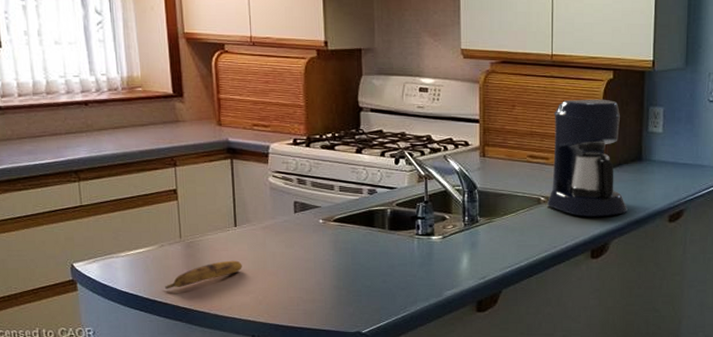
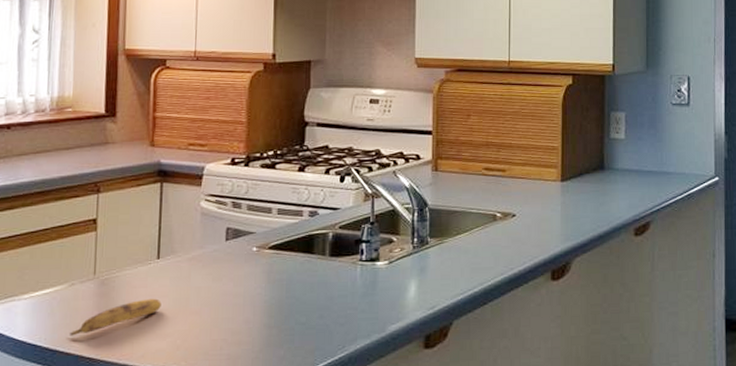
coffee maker: present [547,99,627,217] -> none [504,105,590,233]

